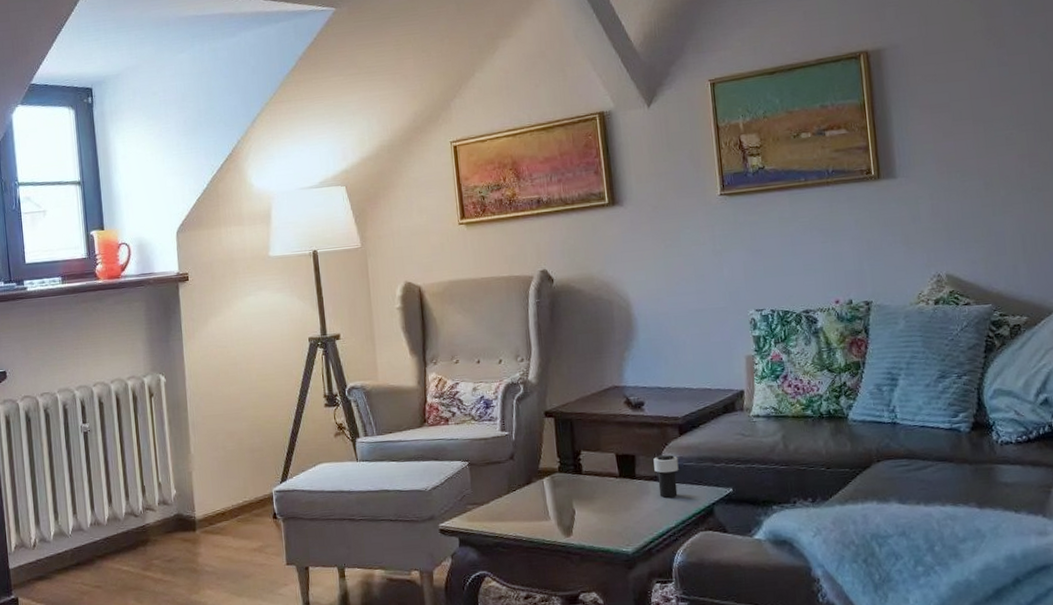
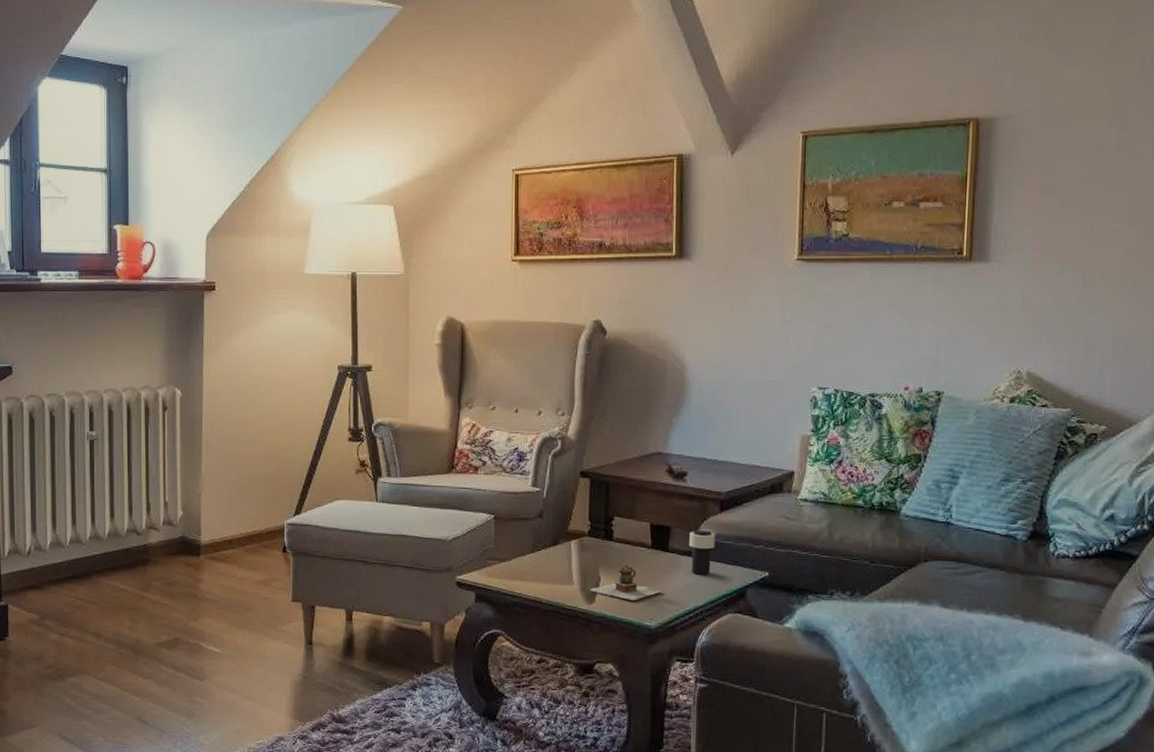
teapot: none [566,496,633,529] -> present [589,565,661,600]

